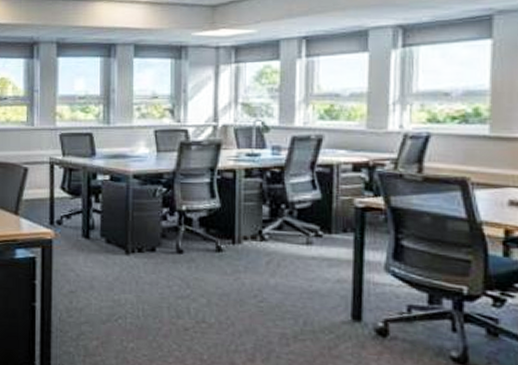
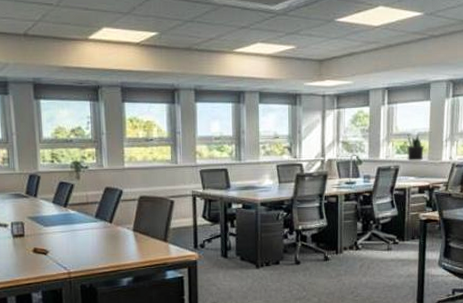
planter: none [334,95,361,130] -> present [407,134,425,161]

